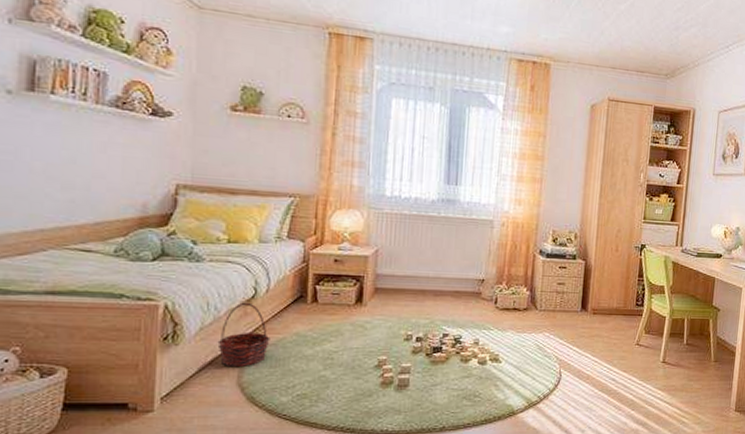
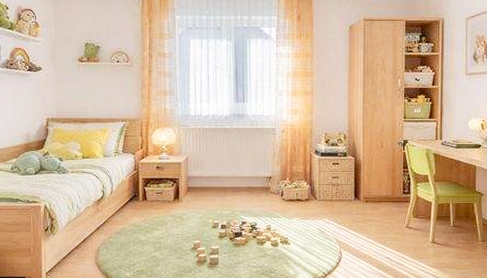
basket: present [217,302,270,366] -> none [80,202,116,250]

